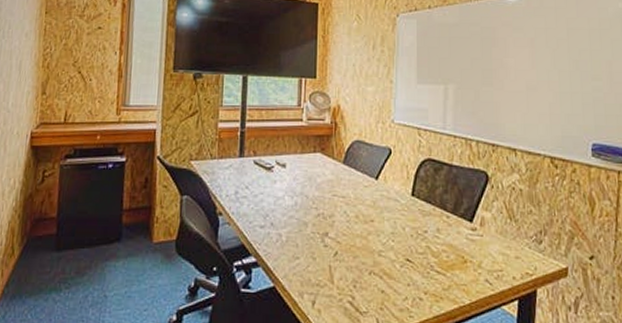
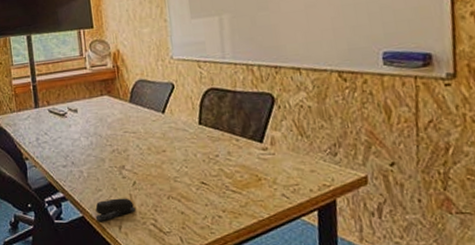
stapler: none [288,269,333,295] -> present [95,198,136,222]

